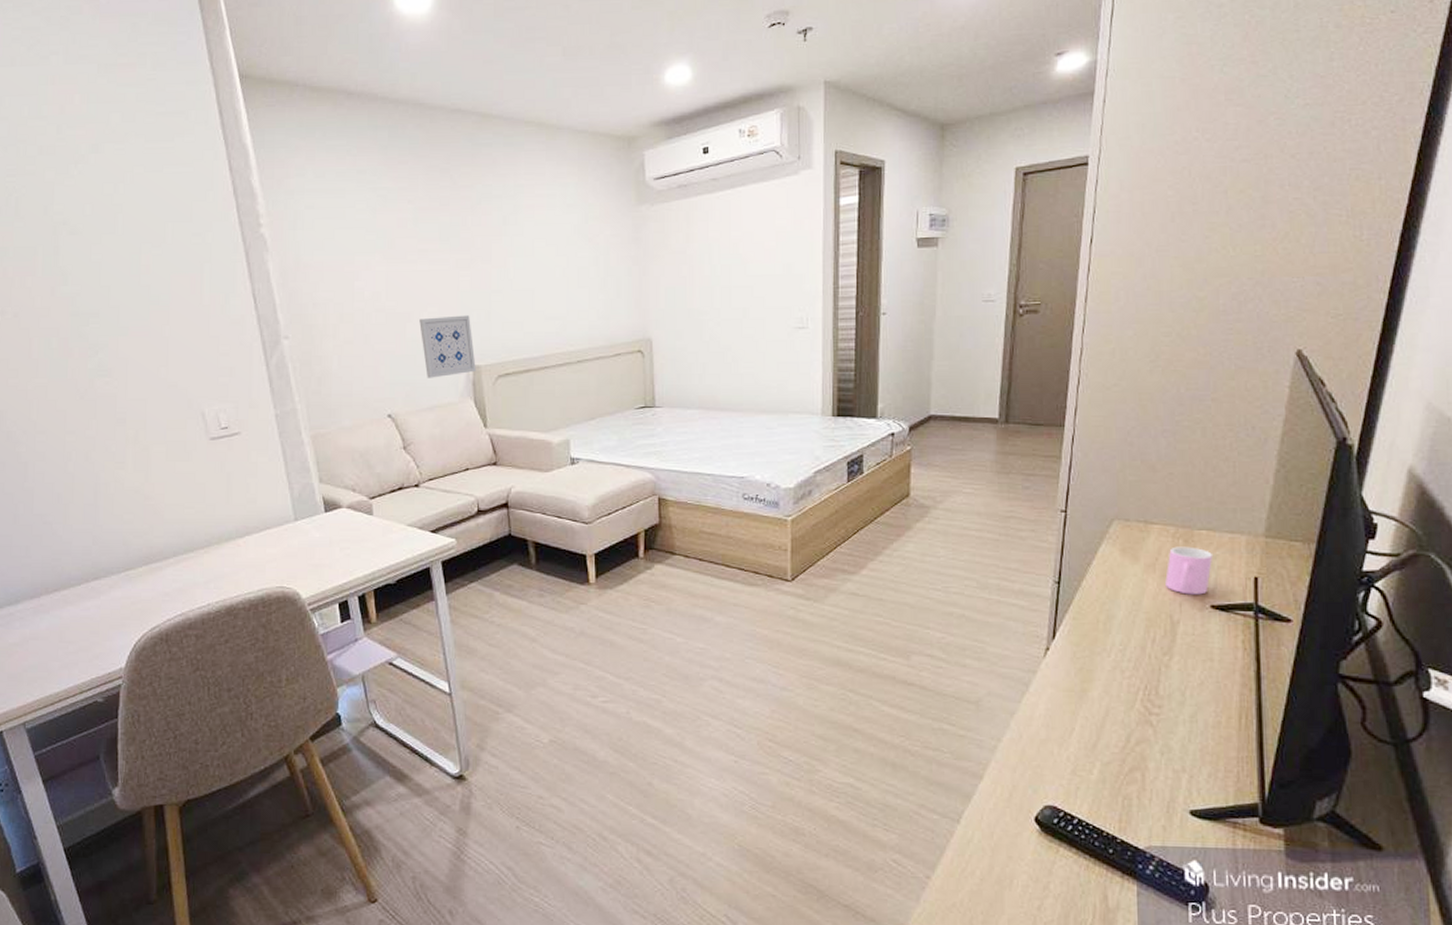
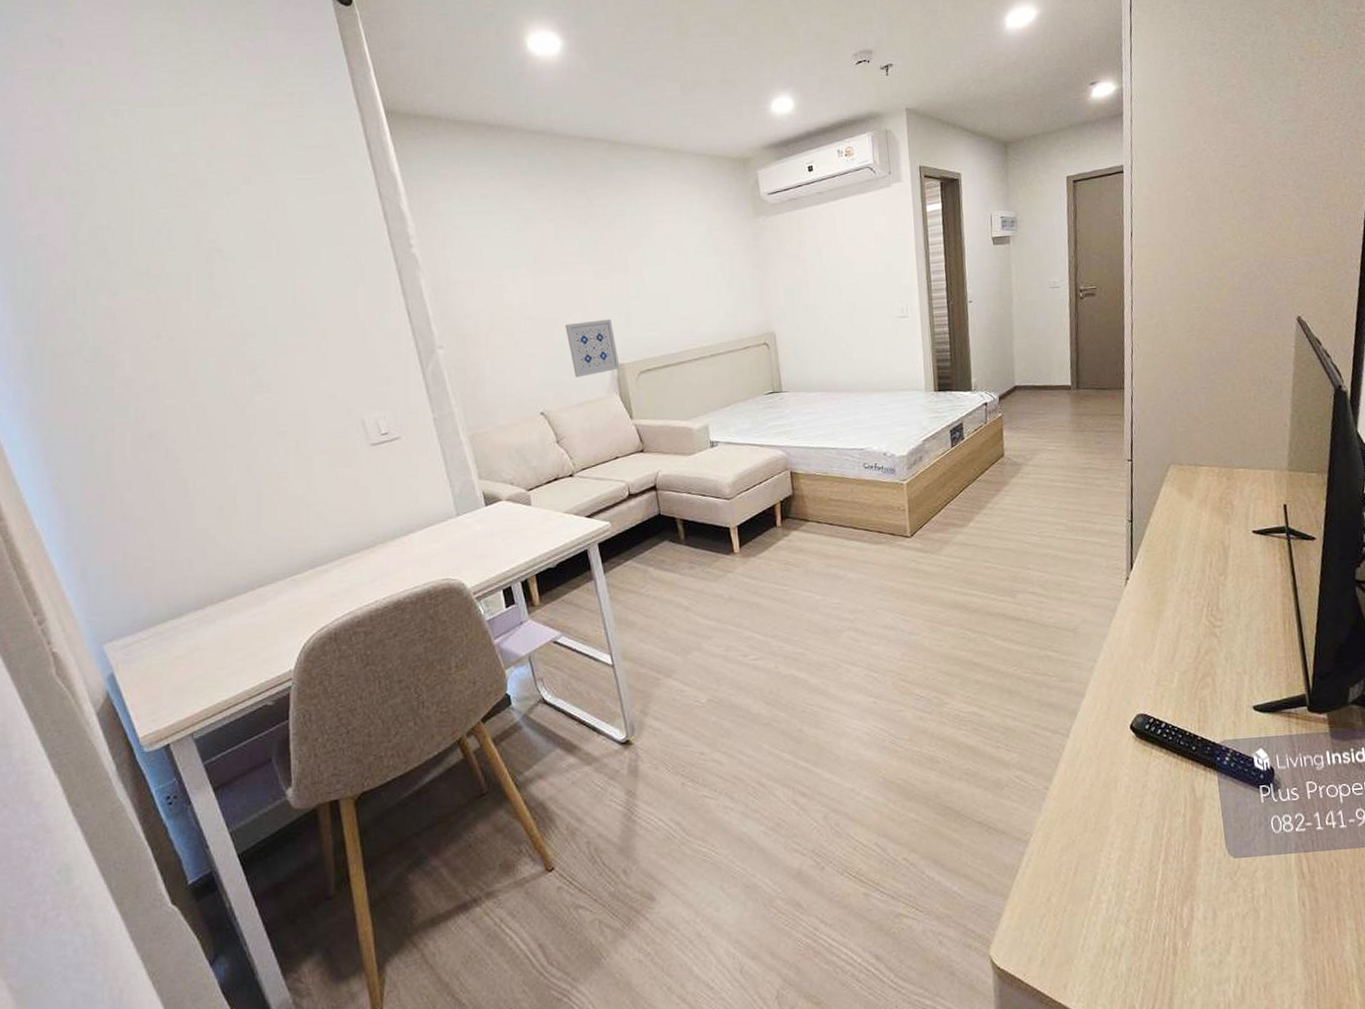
cup: present [1165,546,1212,595] -> none [1215,483,1250,523]

